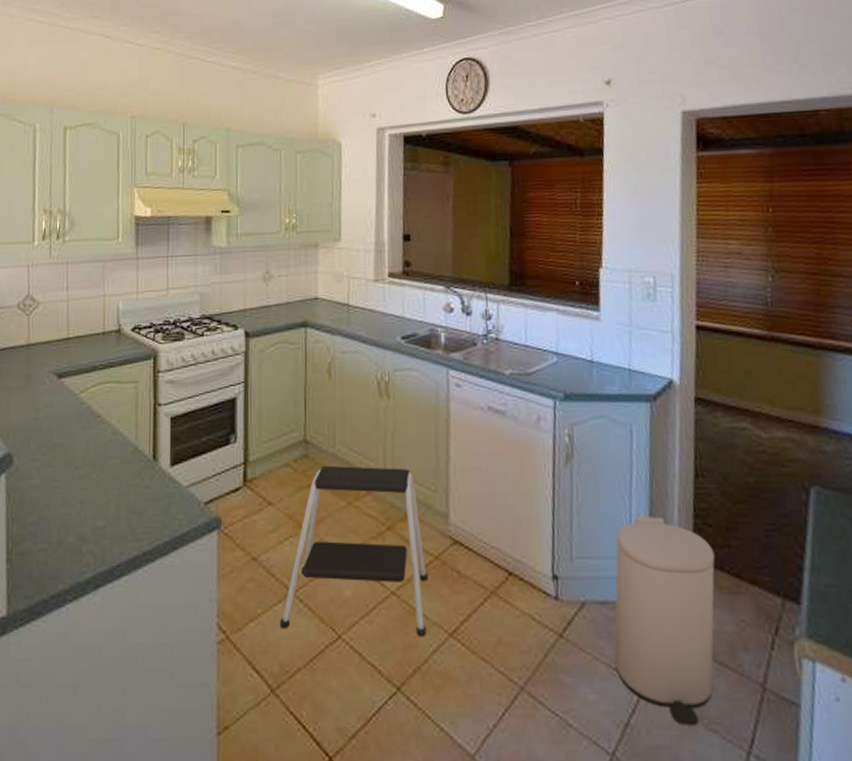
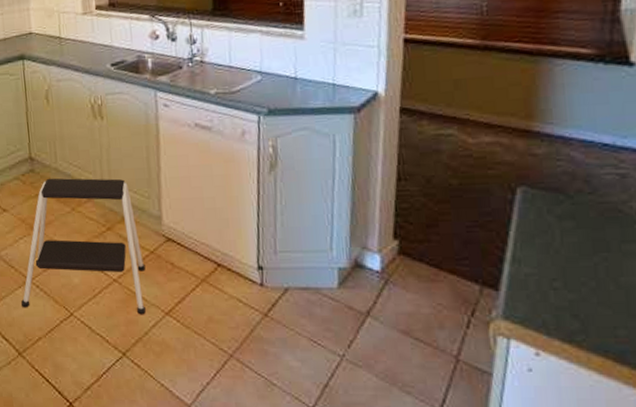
pedal bin: present [614,515,715,725] -> none [315,215,415,388]

